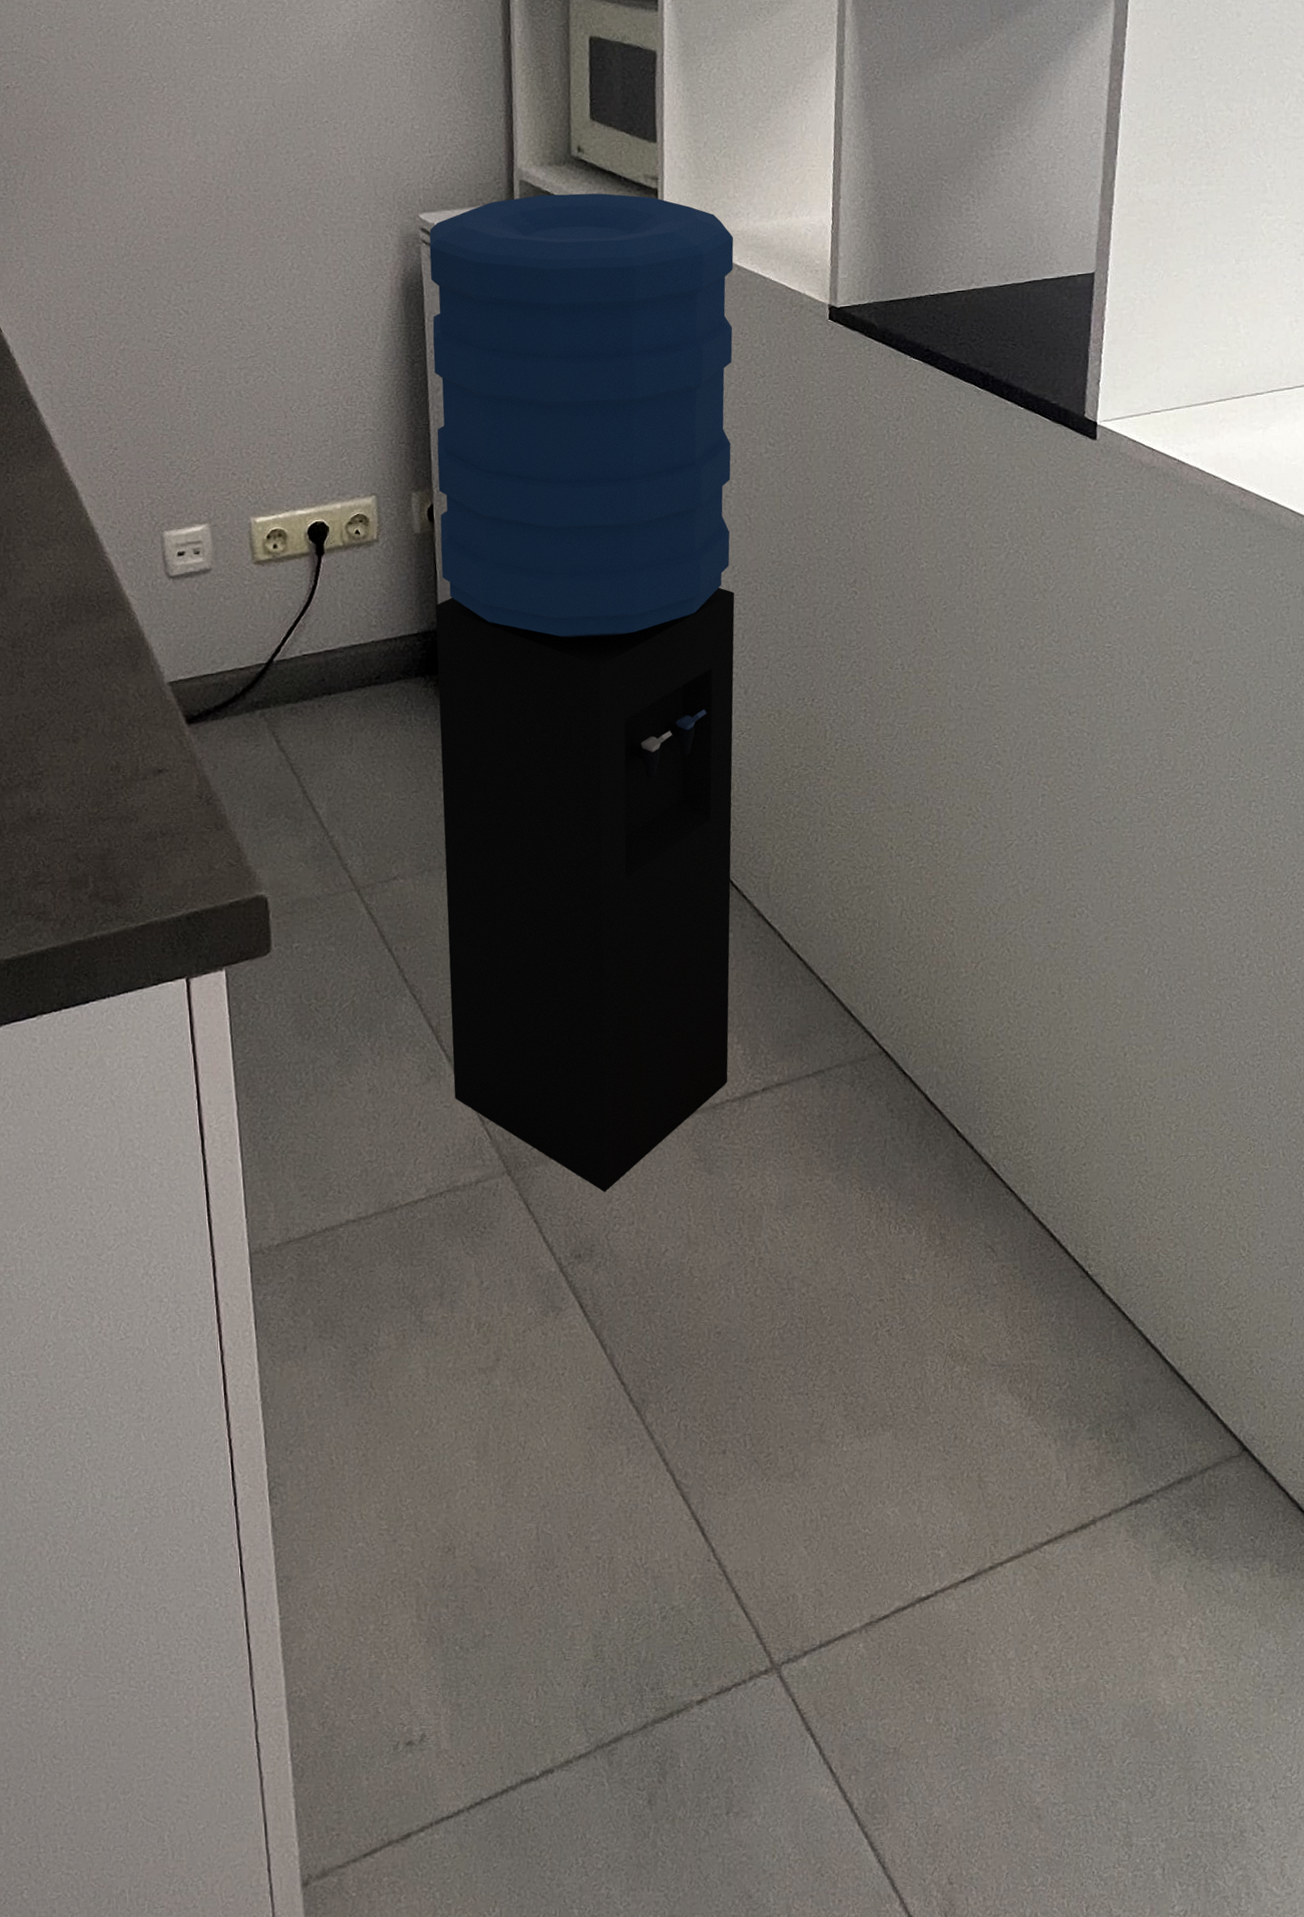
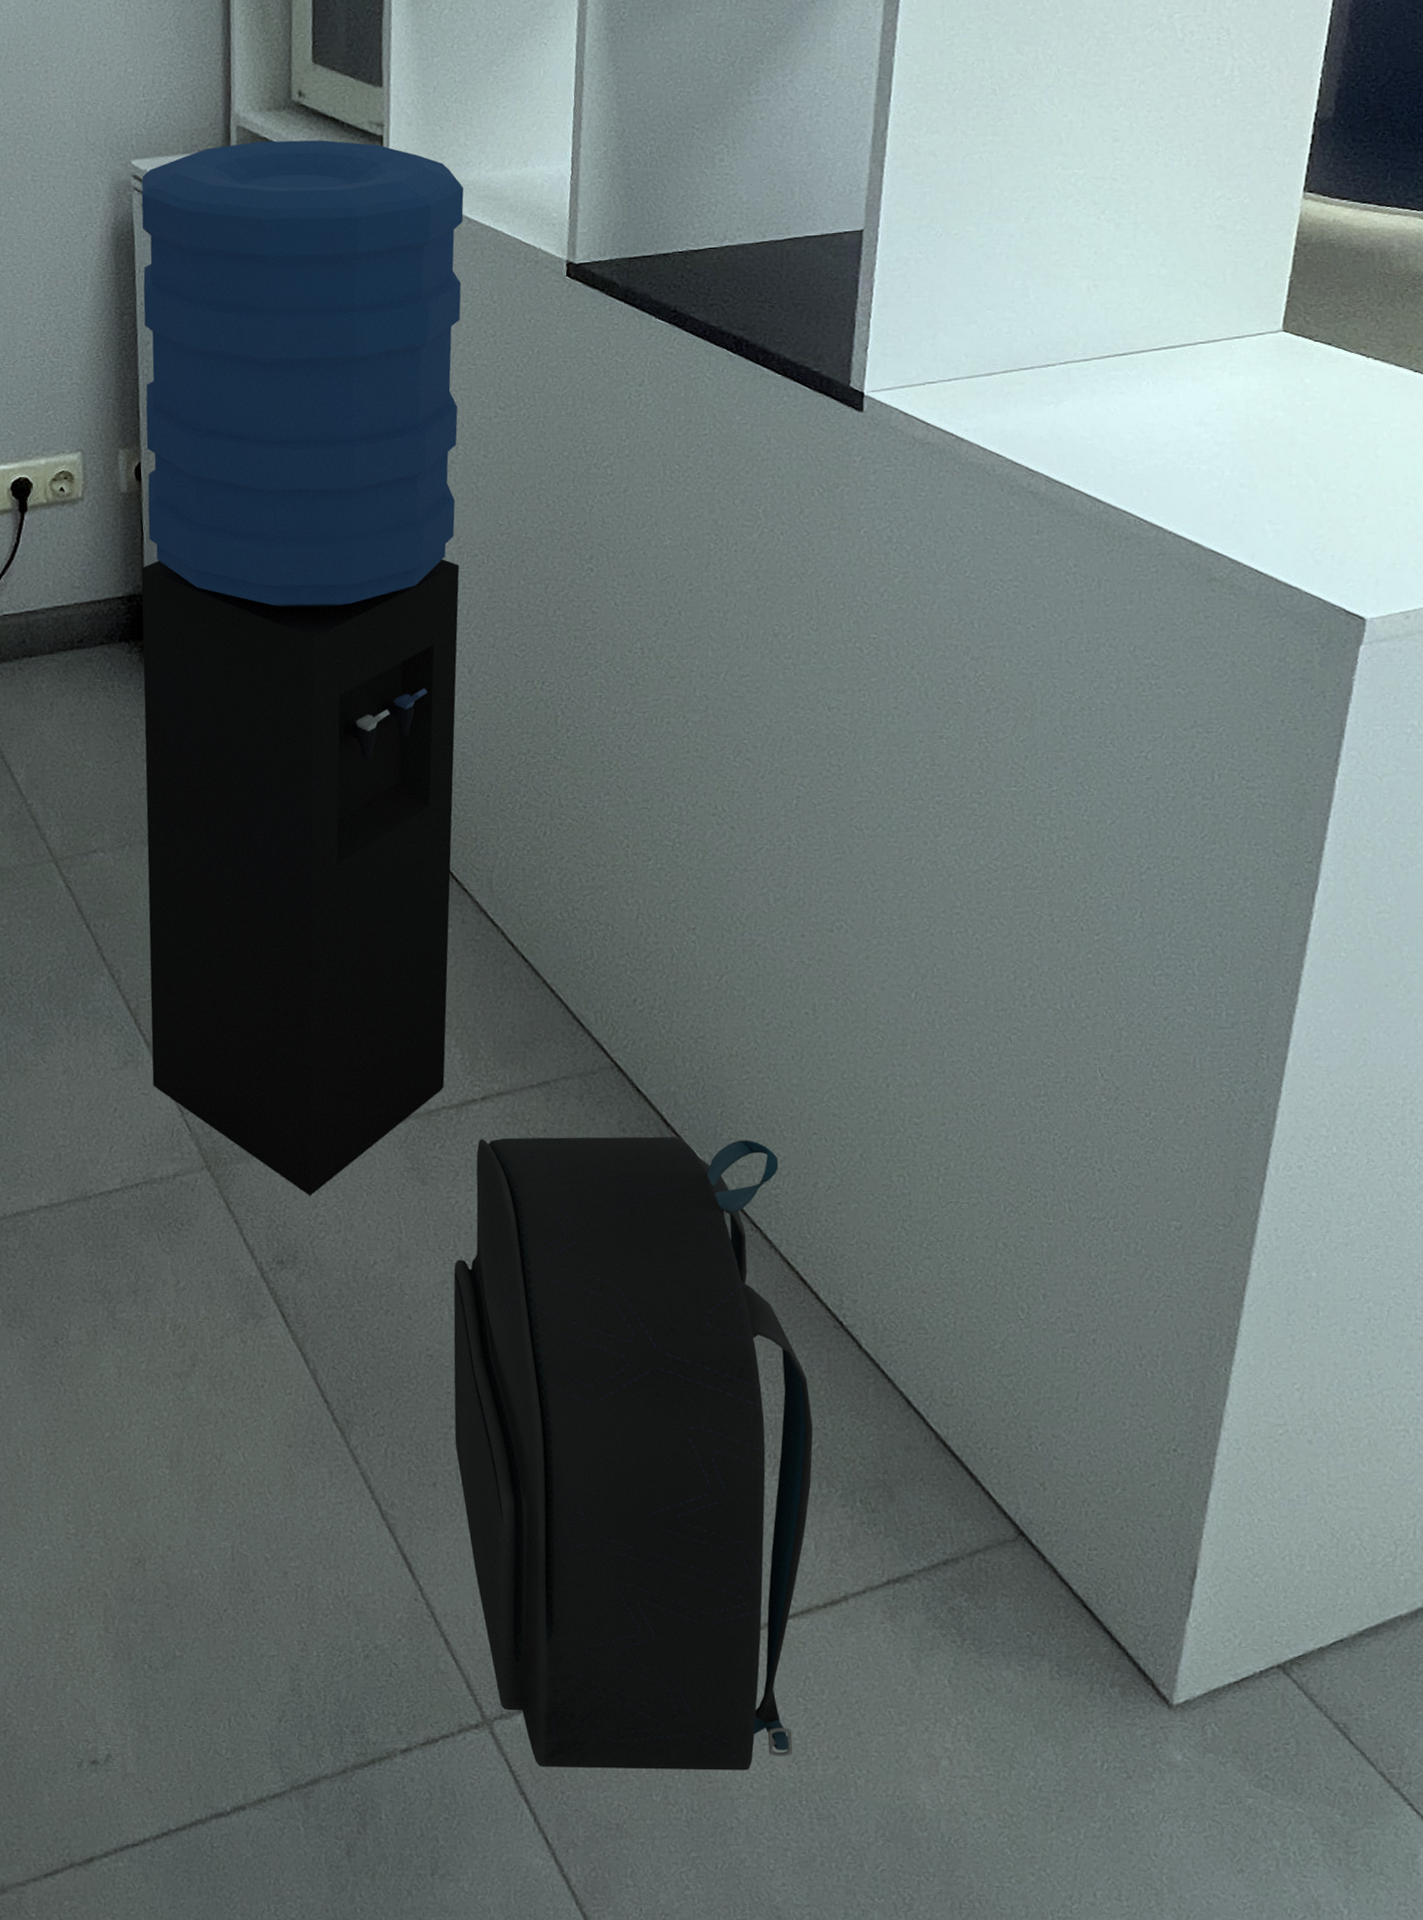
backpack: none [739,1112,1064,1704] -> present [453,1136,813,1771]

